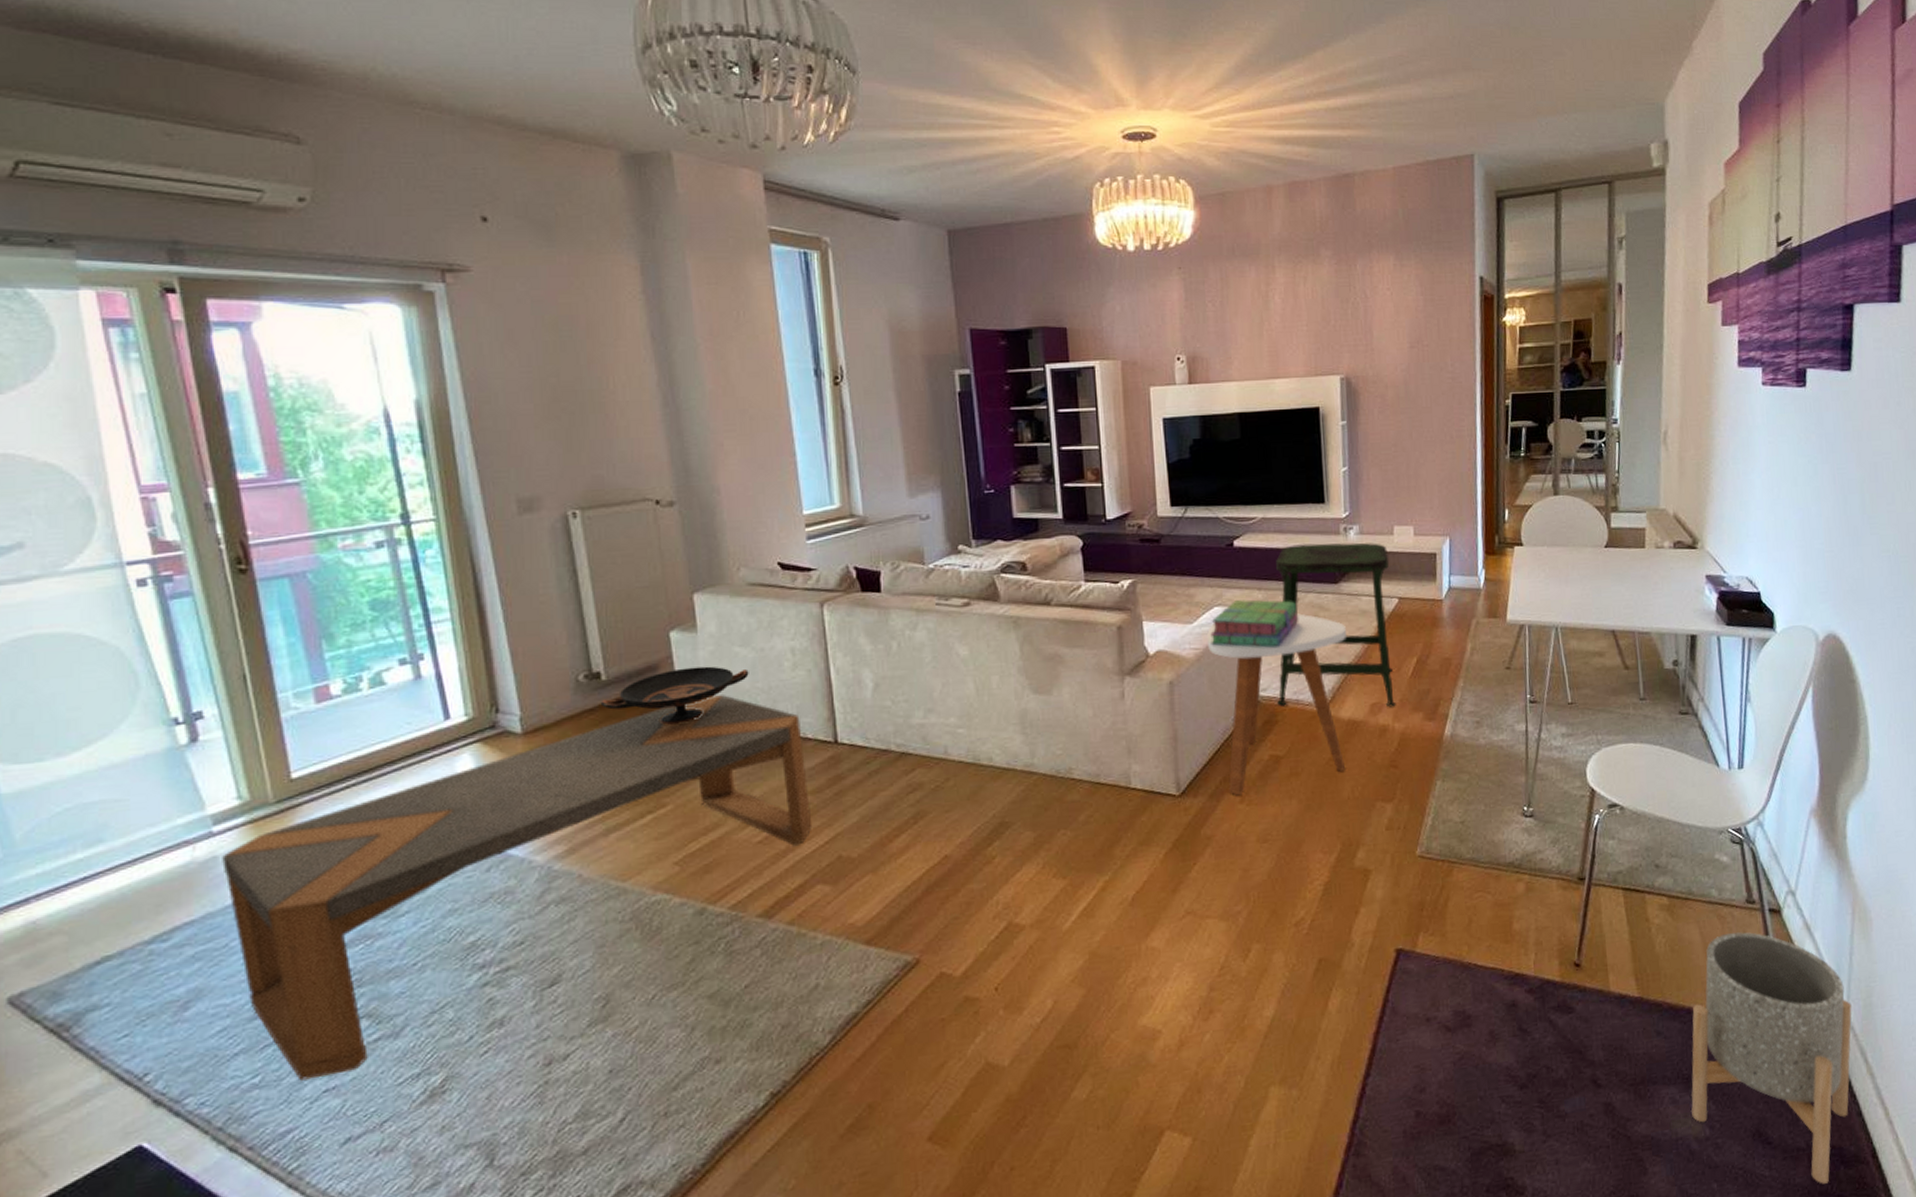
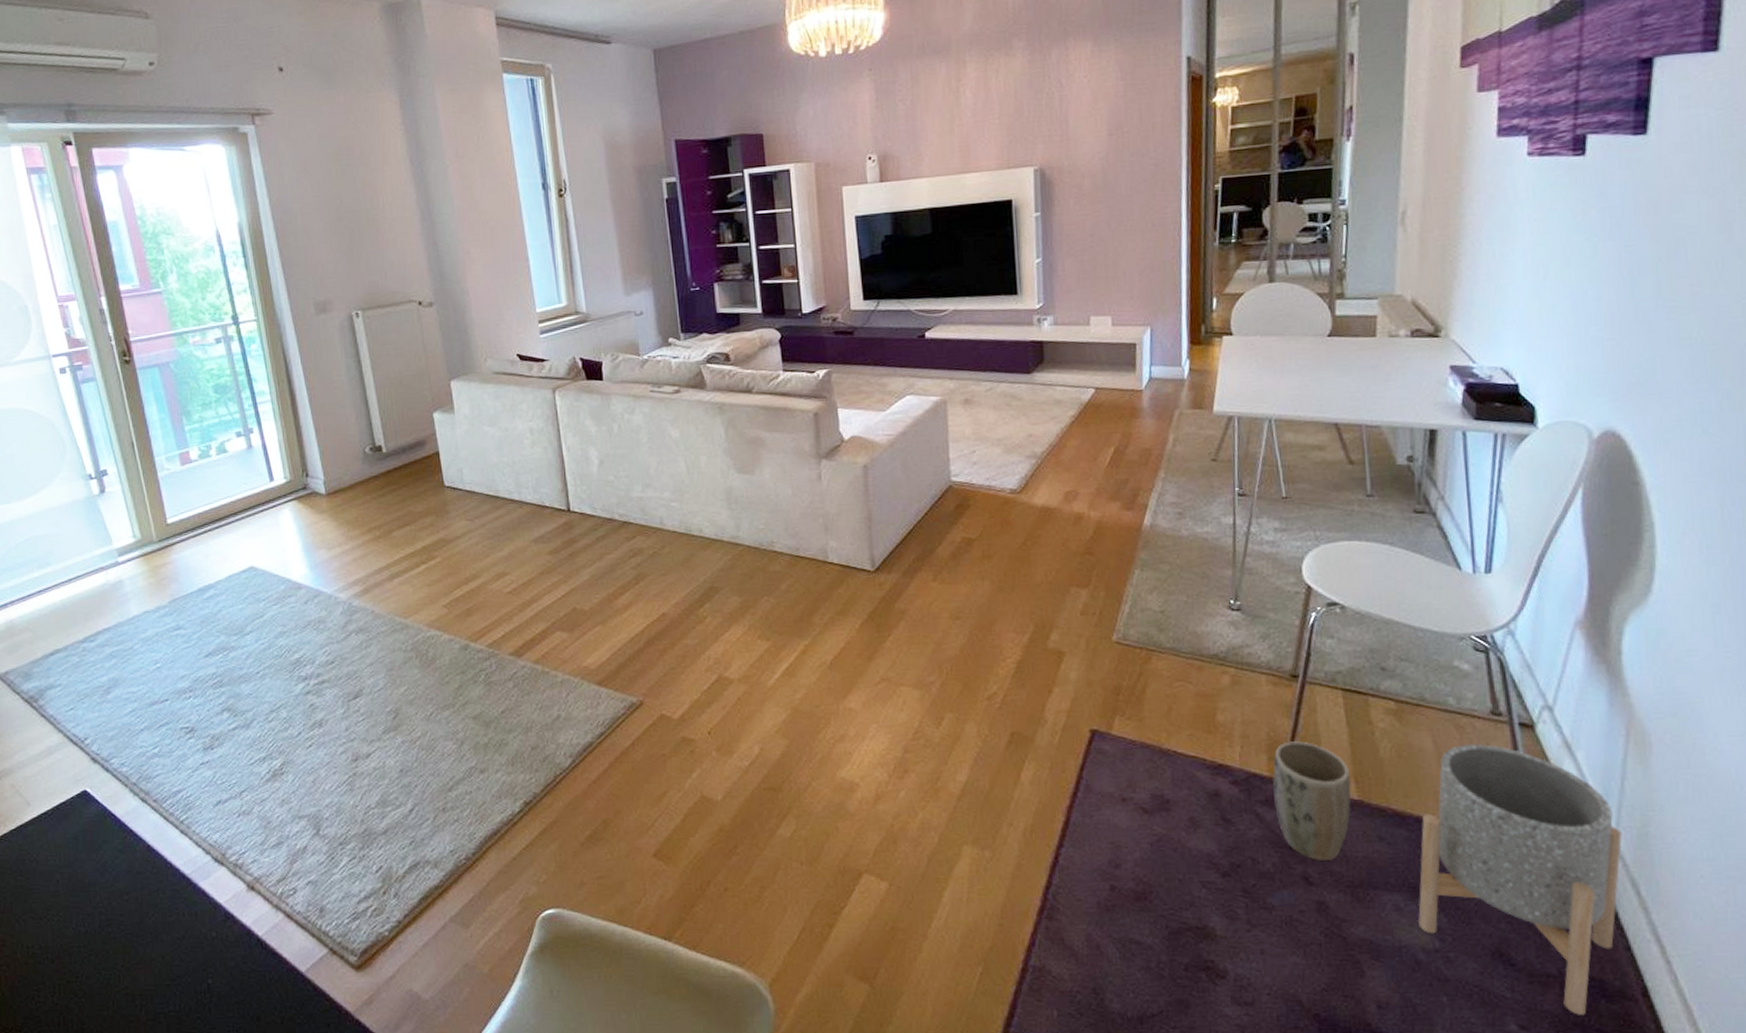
coffee table: present [222,695,813,1081] -> none [125,467,552,754]
decorative bowl: present [600,666,749,725] -> none [382,442,497,491]
side table: present [1207,613,1346,796] -> none [900,402,1040,574]
stack of books: present [1210,599,1299,648] -> none [903,389,991,435]
stool: present [1276,542,1396,708] -> none [968,333,1092,496]
plant pot: none [1564,943,1633,1063] -> present [1273,741,1352,862]

